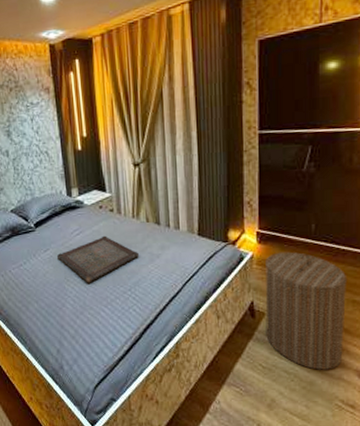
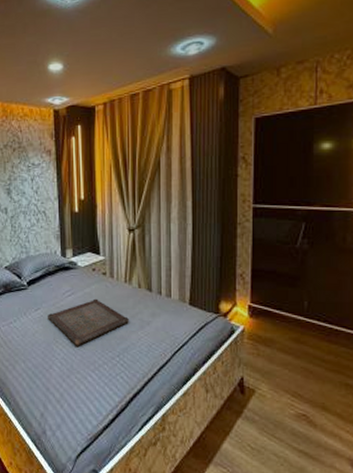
laundry hamper: present [265,251,348,370] -> none [255,327,340,456]

